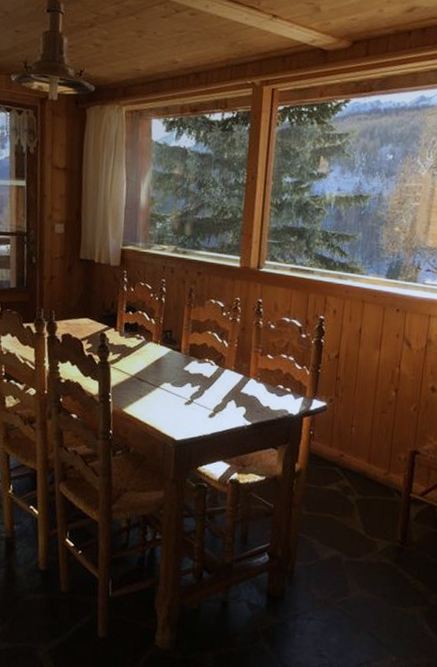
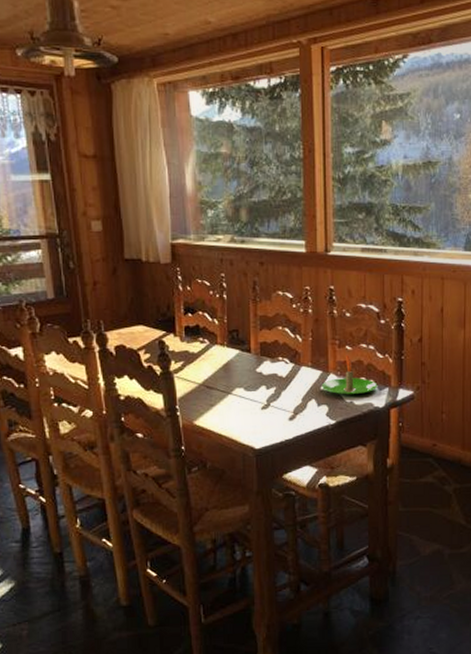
candle: none [241,362,294,401] -> present [321,354,378,395]

